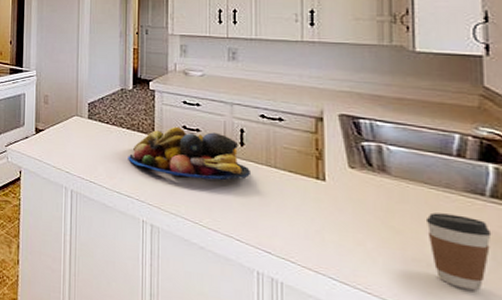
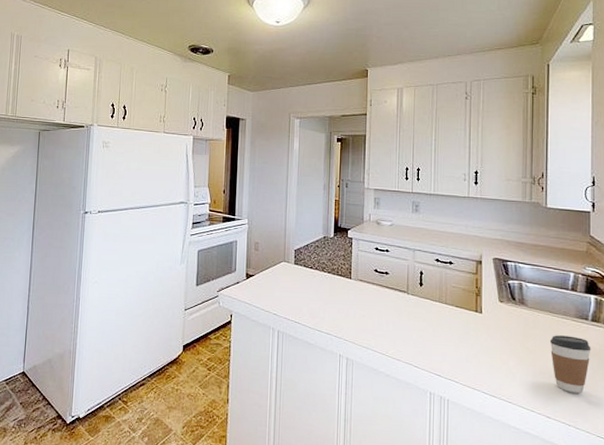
fruit bowl: present [128,126,250,181] -> none [328,270,427,317]

